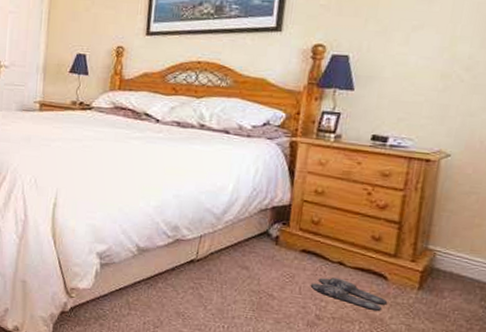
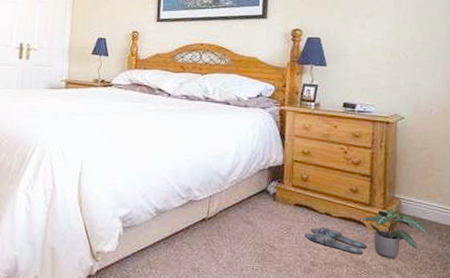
potted plant: none [384,261,467,319] -> present [362,208,428,259]

